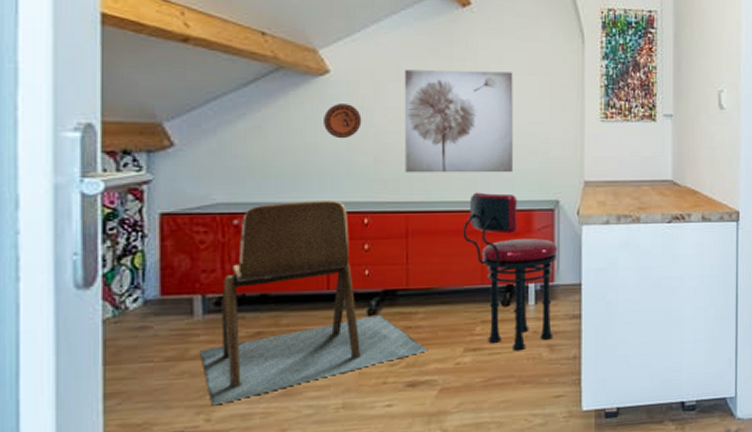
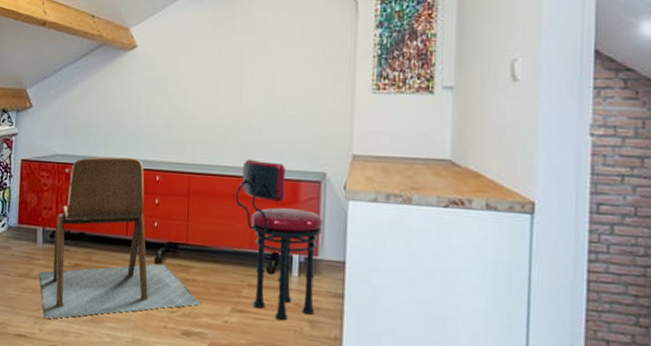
decorative plate: present [324,104,362,139] -> none [131,74,159,105]
wall art: present [404,69,513,173] -> none [190,43,287,142]

